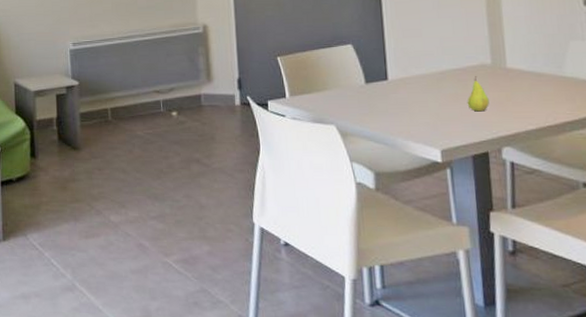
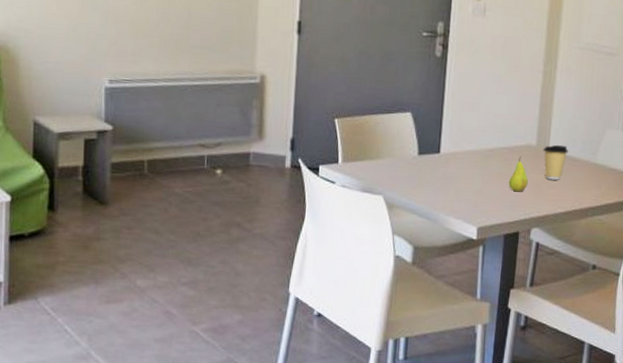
coffee cup: none [500,61,530,97] -> present [543,144,568,180]

